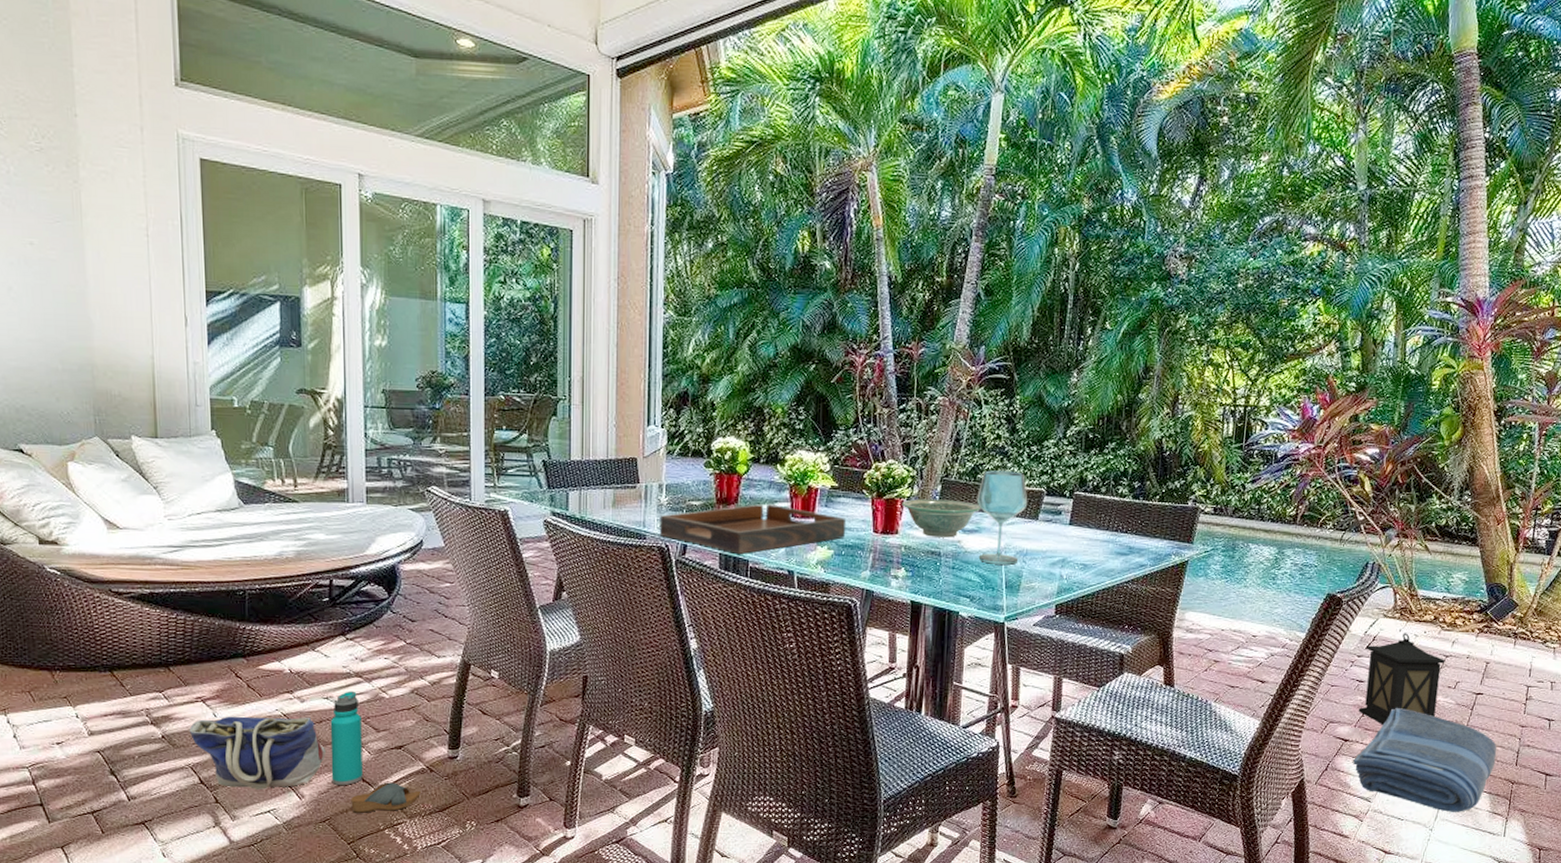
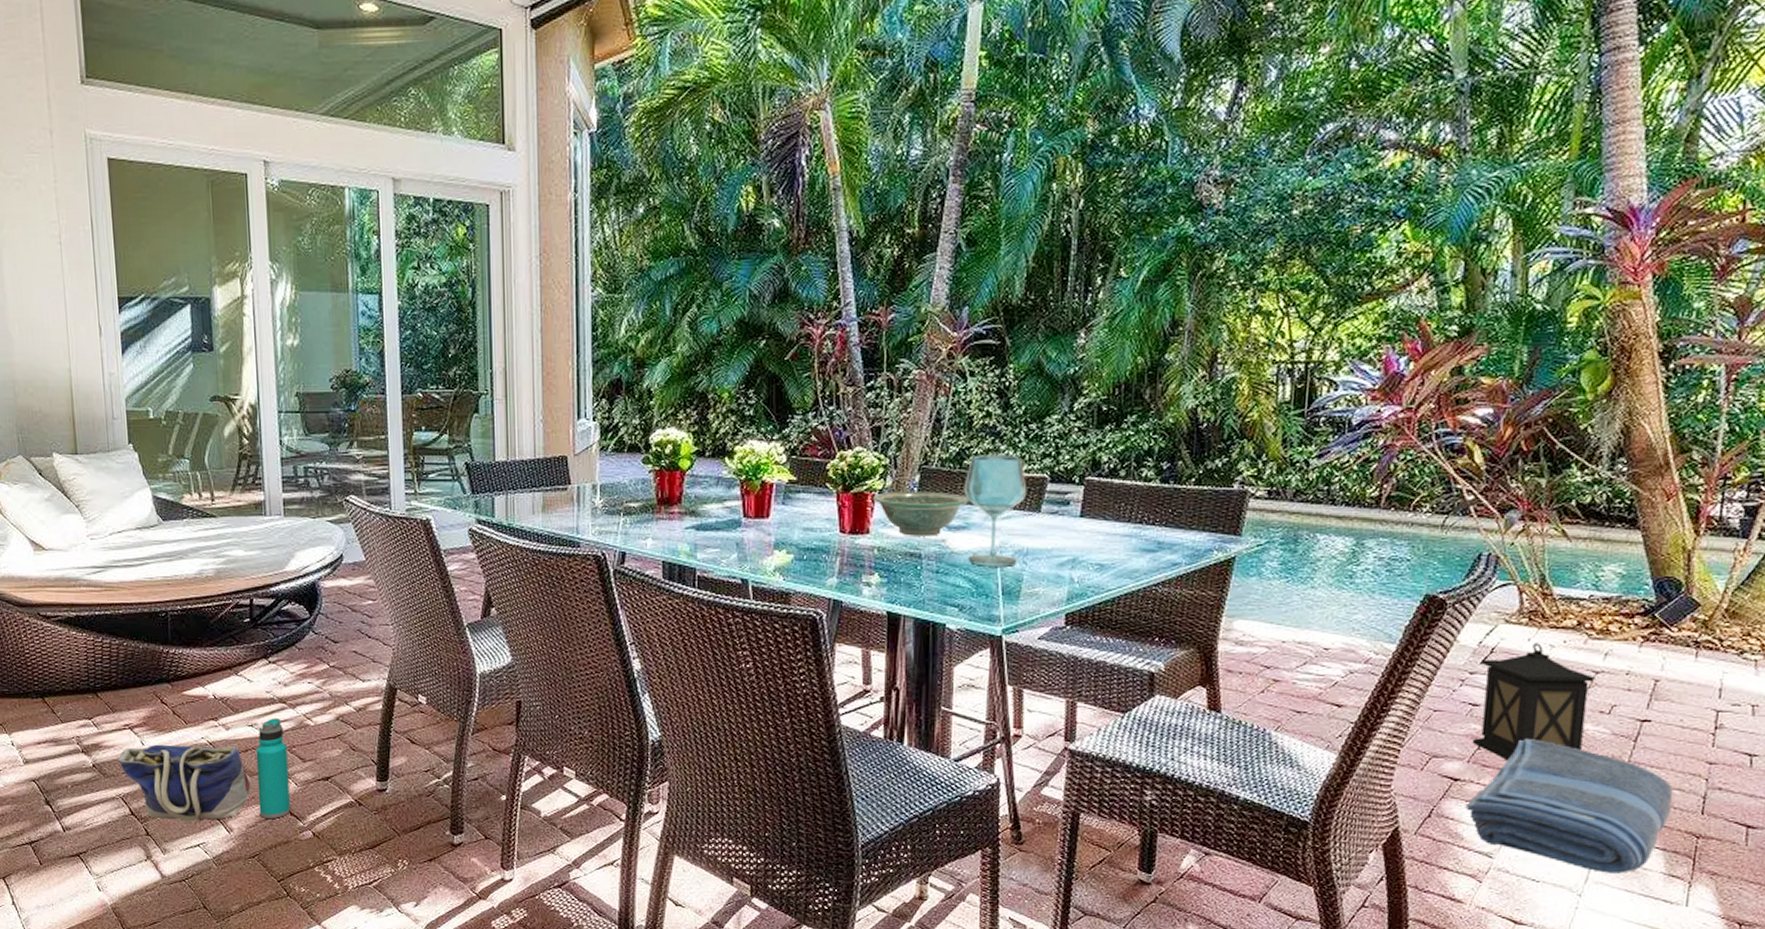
sandal: present [351,782,421,813] -> none [279,816,350,849]
serving tray: present [659,504,847,554] -> none [594,504,808,561]

